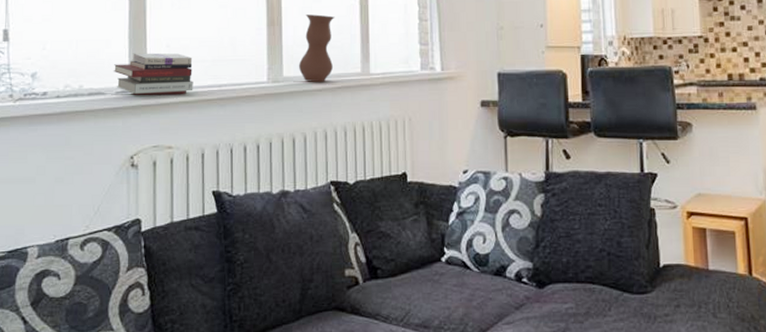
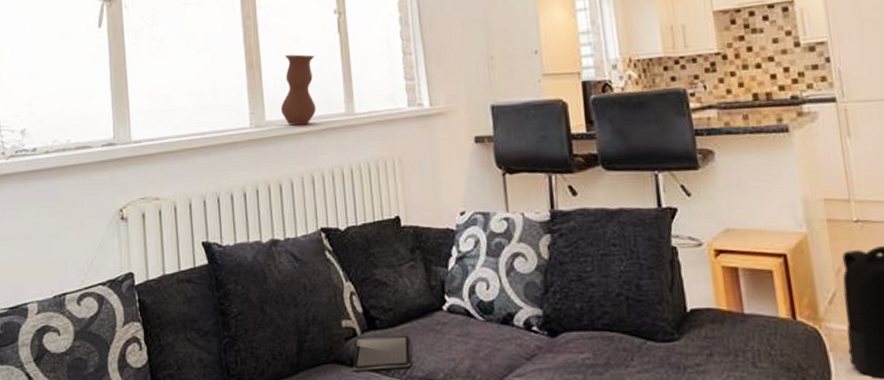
books: present [113,53,194,95] -> none [98,102,177,147]
tablet: none [353,285,409,318] -> present [353,336,412,371]

